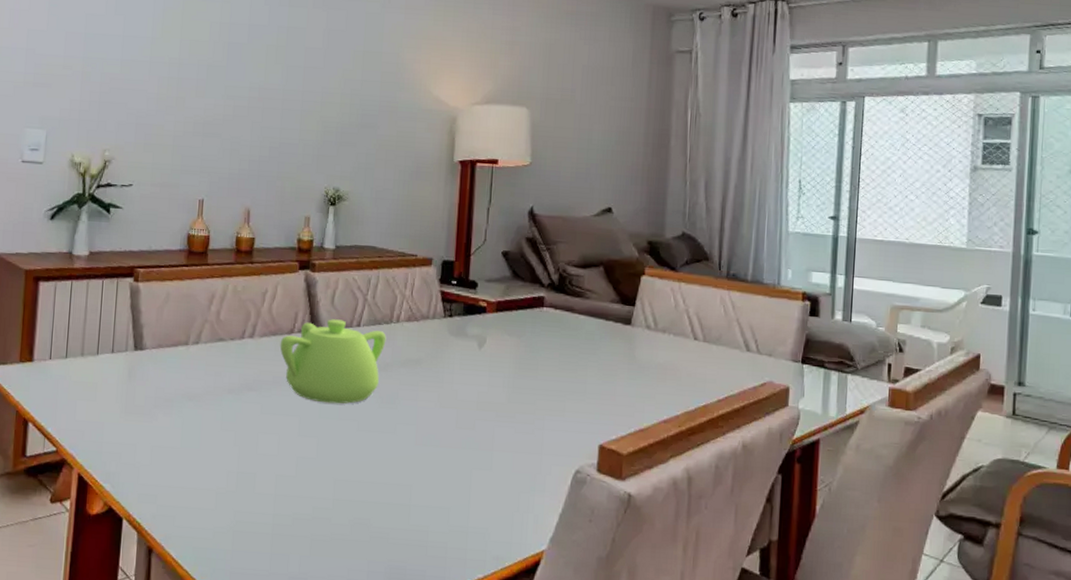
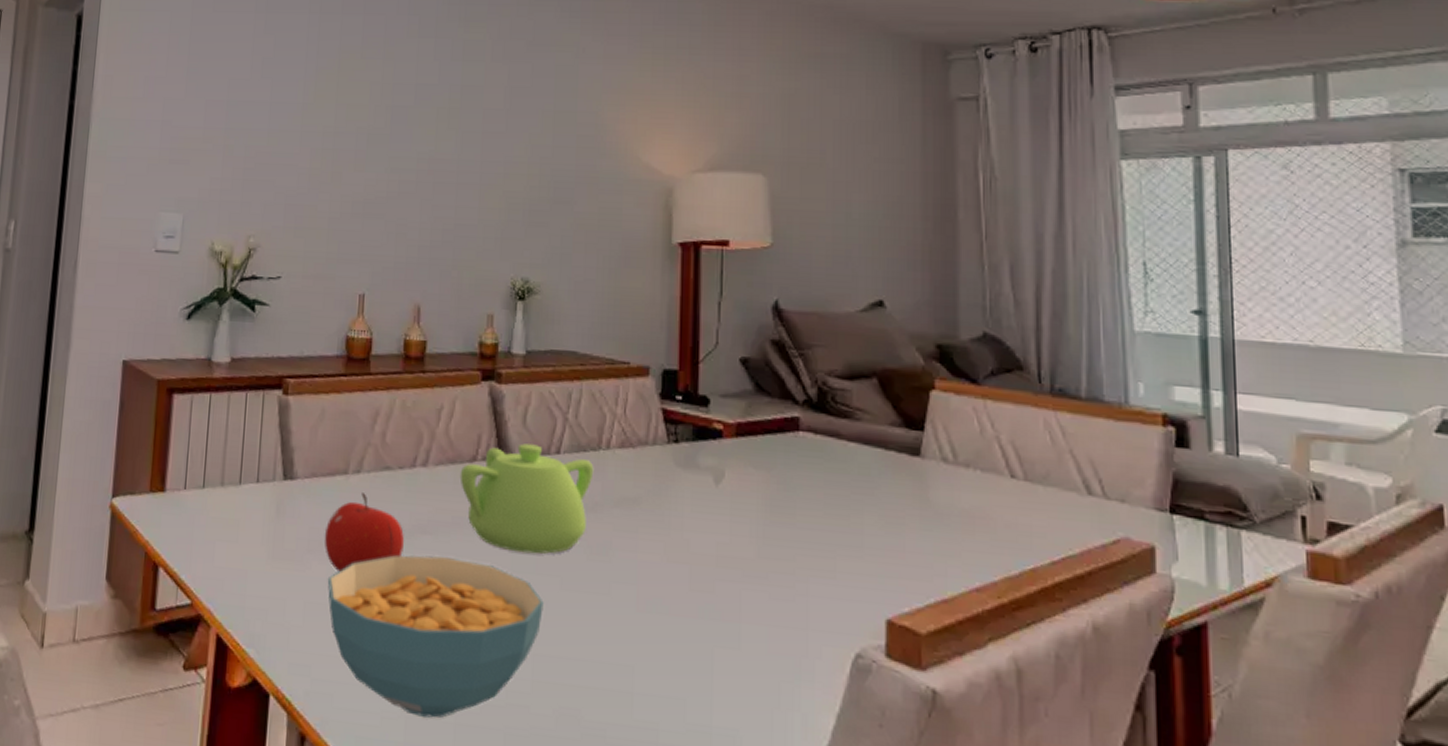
fruit: none [168,359,234,422] -> present [324,493,404,572]
cereal bowl: none [171,407,344,531] -> present [327,555,544,718]

